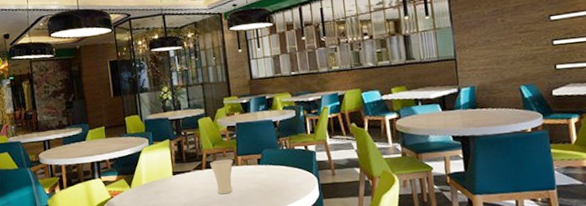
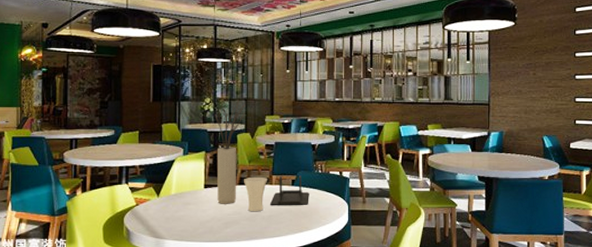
vase: none [173,85,206,190] -> present [214,100,246,204]
napkin holder: none [239,153,277,186] -> present [270,175,309,205]

